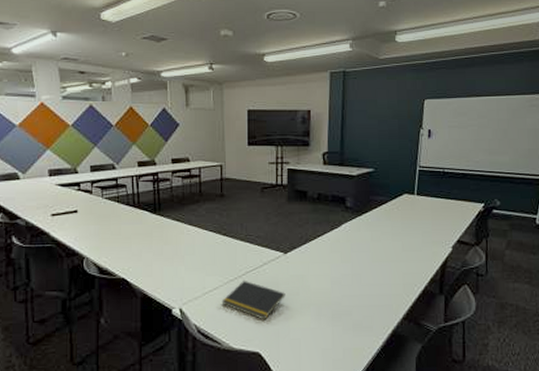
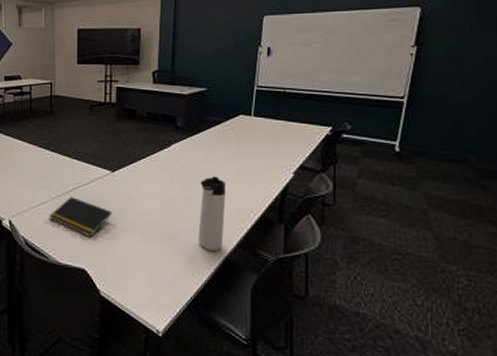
thermos bottle: none [367,253,392,326] -> present [198,176,226,252]

